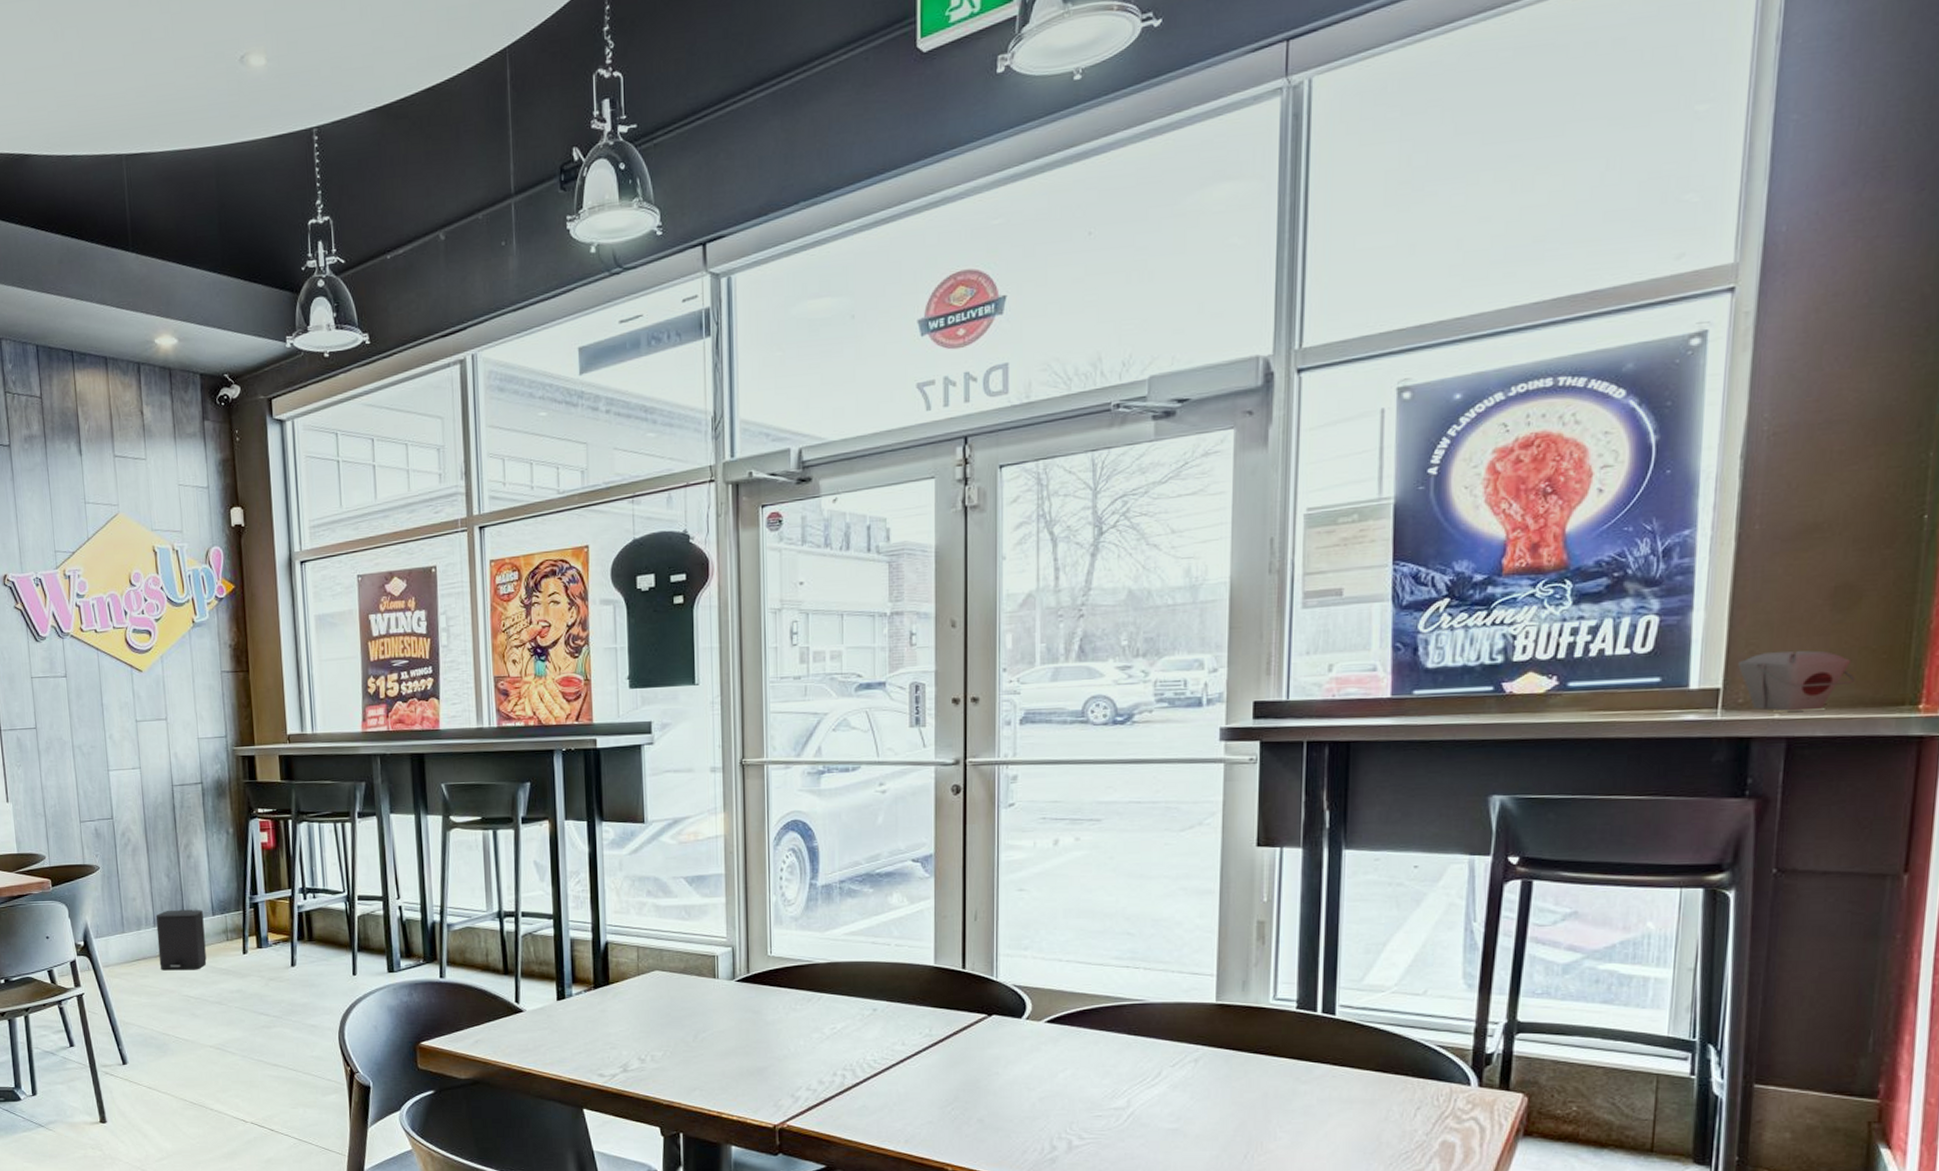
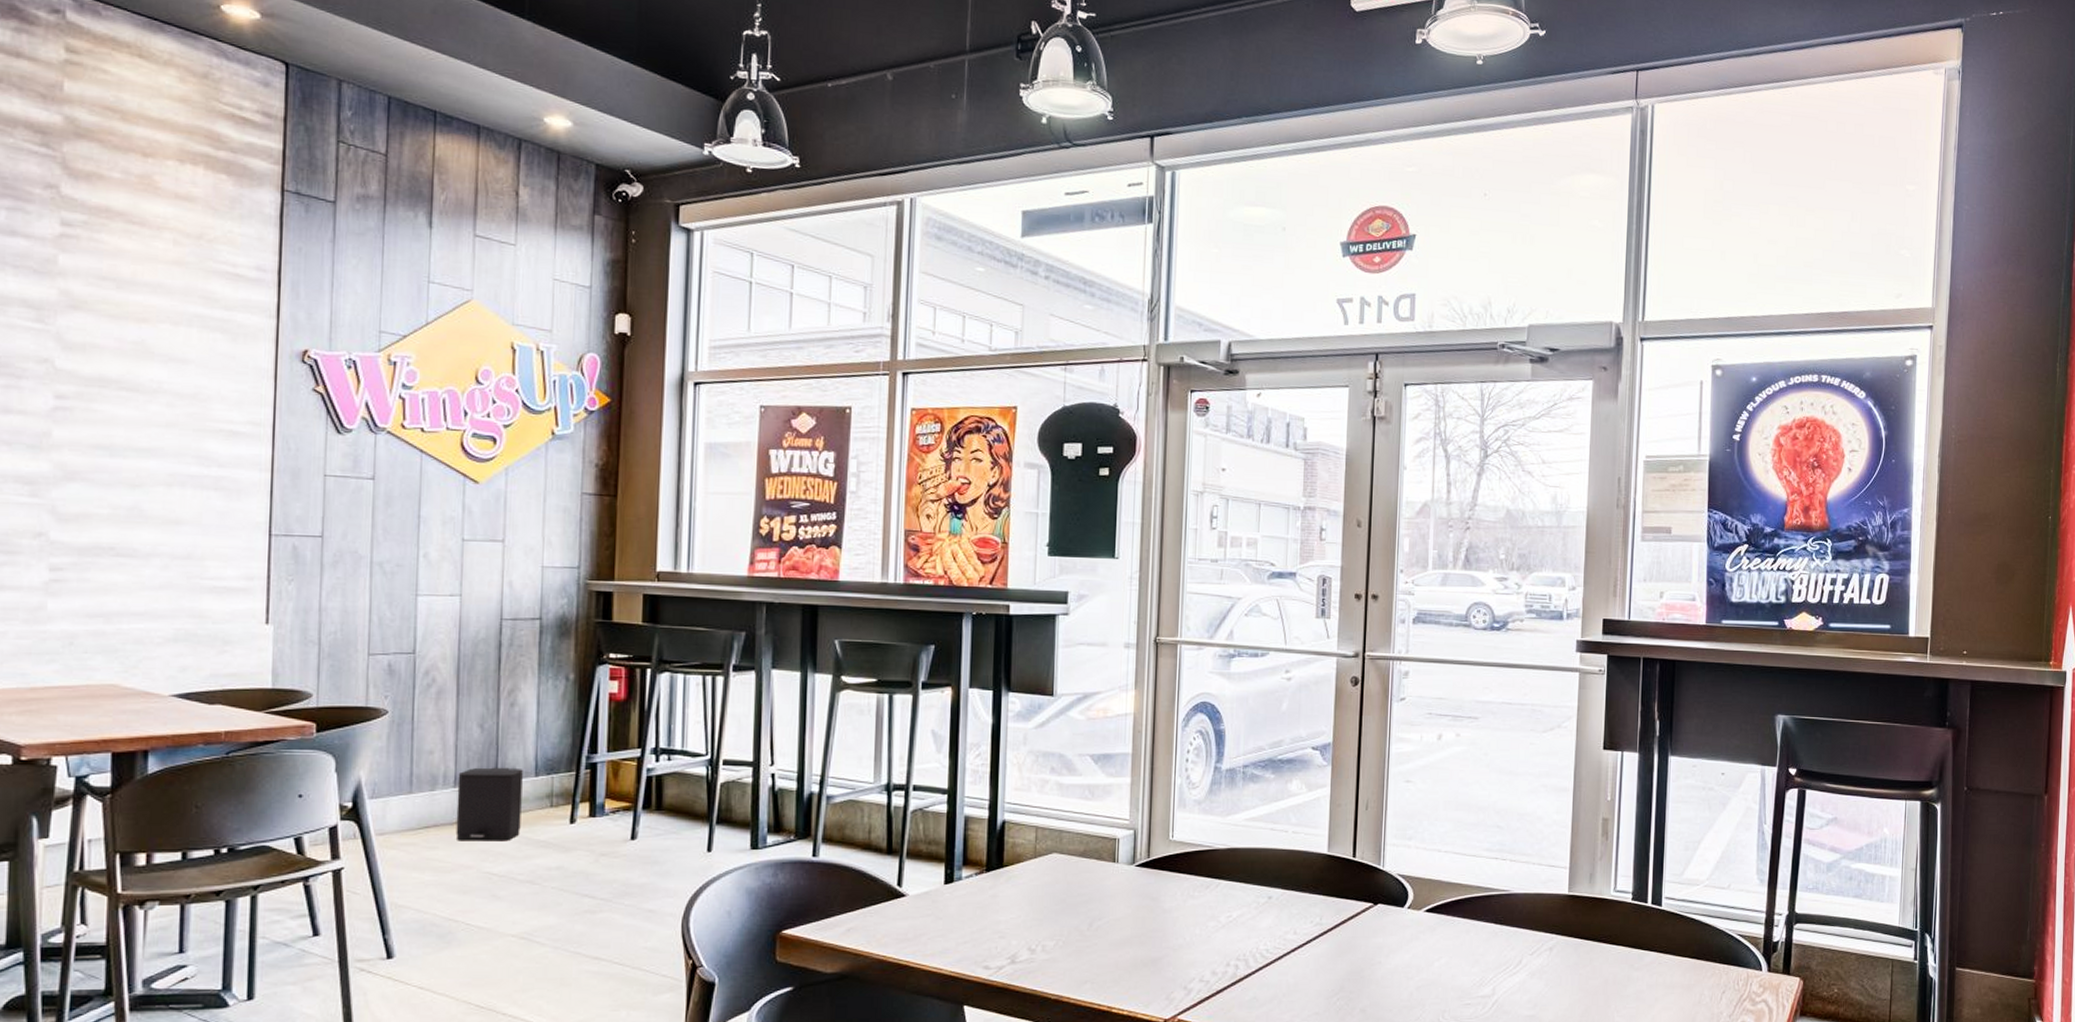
takeout container: present [1738,650,1856,712] -> none [1940,611,2012,660]

